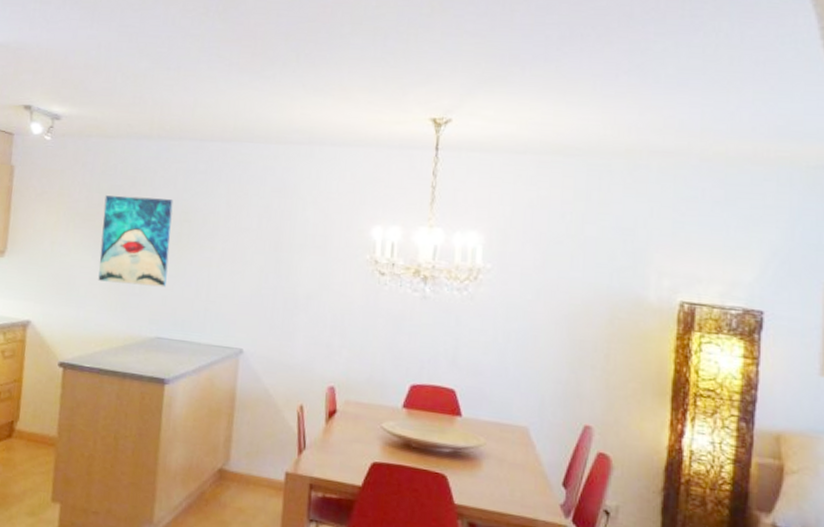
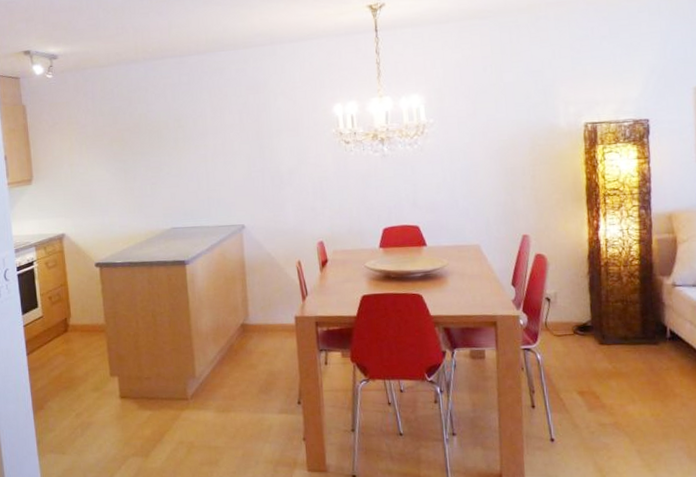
wall art: present [98,195,173,288] -> none [108,111,172,190]

